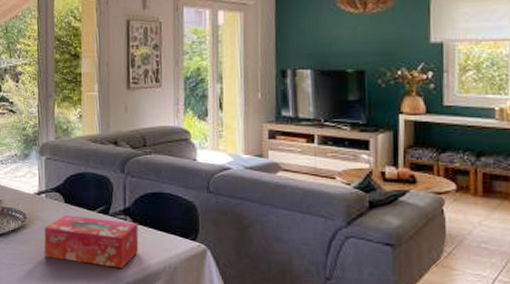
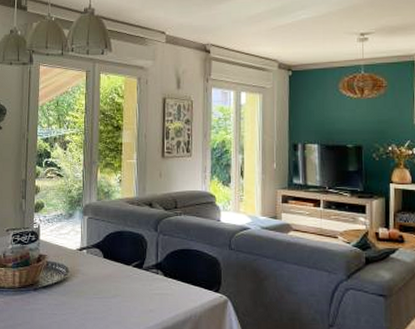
tissue box: present [44,215,139,268] -> none [84,269,169,317]

